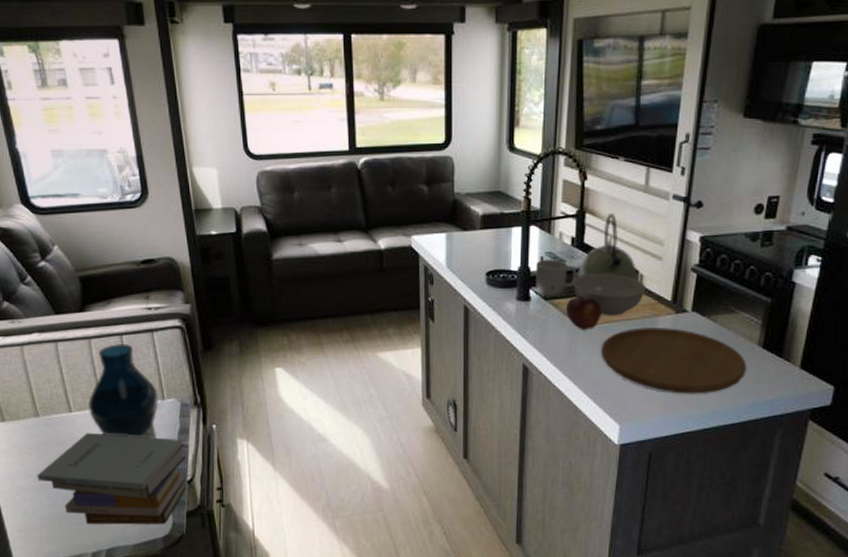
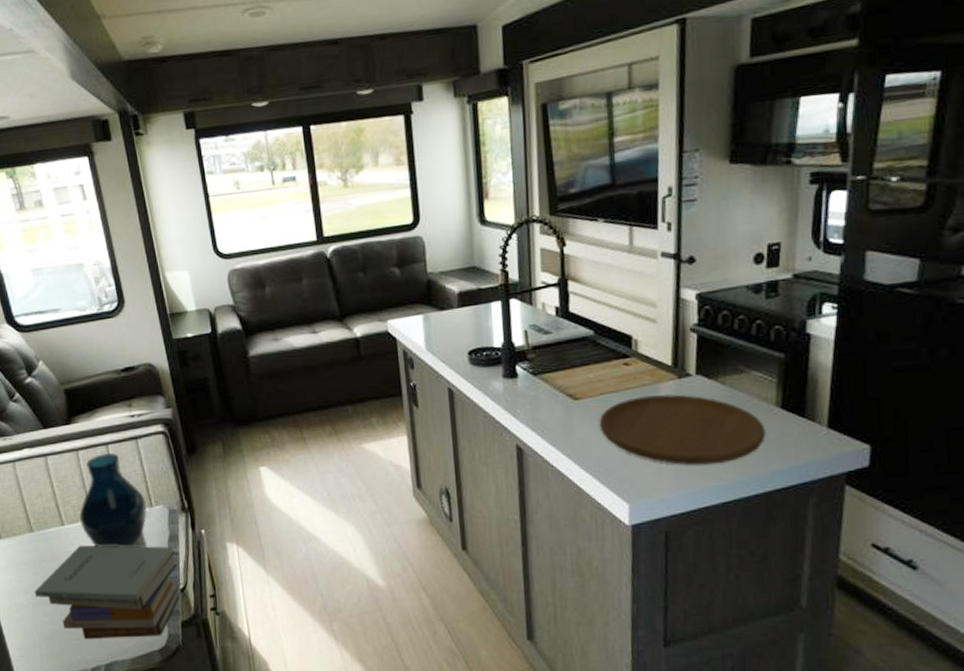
mug: present [536,259,577,297] -> none [520,331,565,372]
fruit: present [565,295,602,330] -> none [556,367,597,405]
bowl: present [572,273,646,316] -> none [561,341,642,387]
kettle: present [575,212,640,281] -> none [564,277,634,351]

